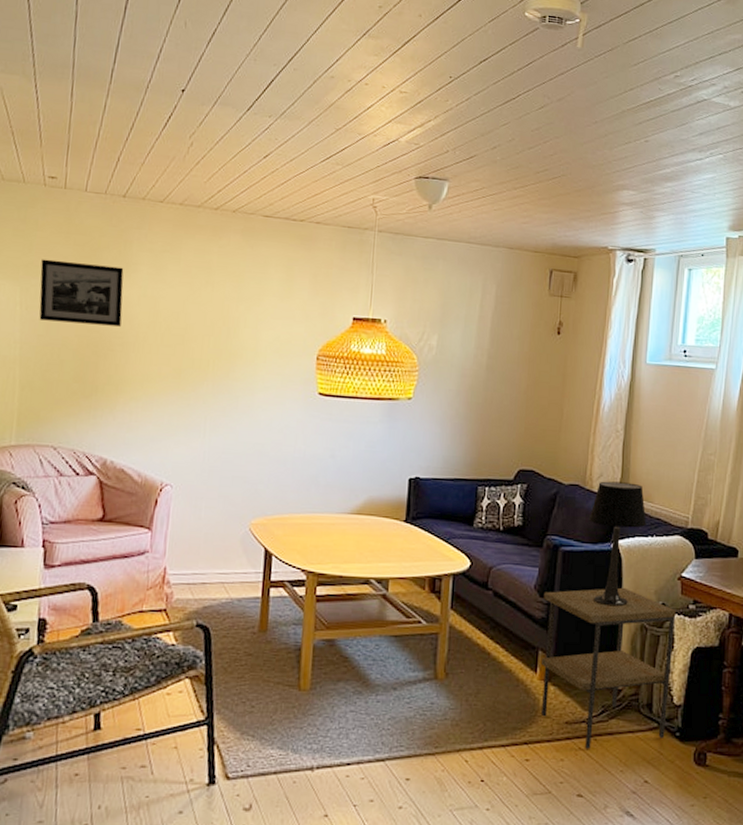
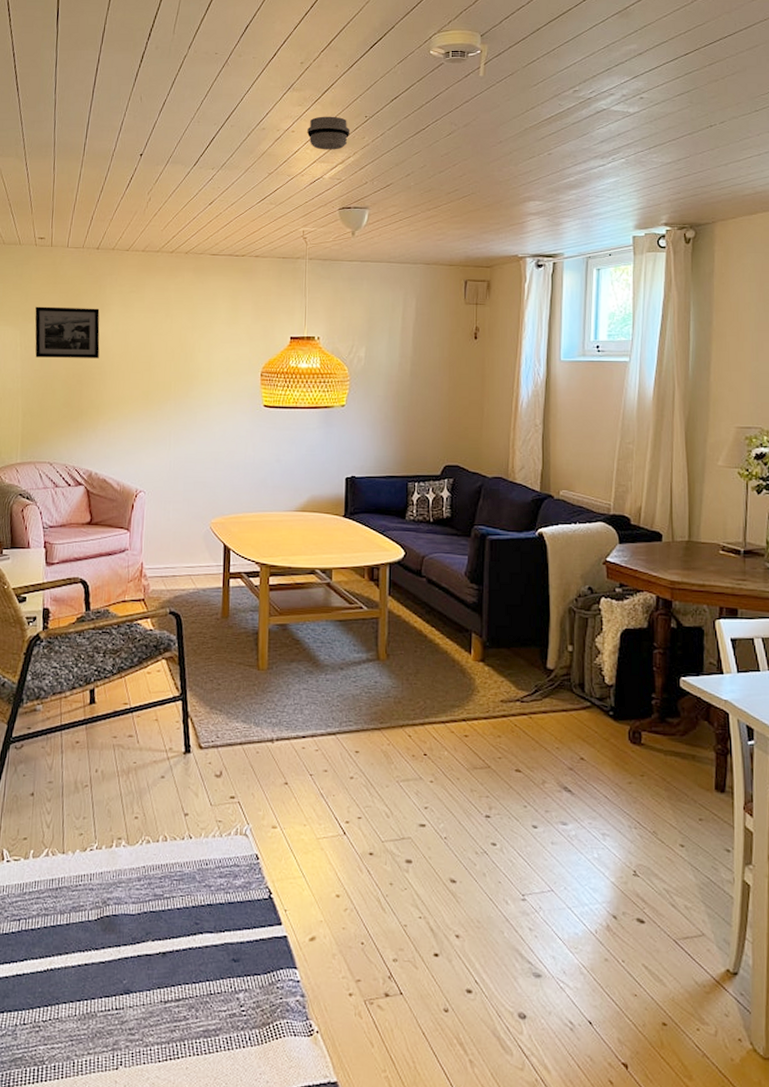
smoke detector: none [383,70,433,111] -> present [307,116,351,150]
side table: present [540,587,676,750] -> none [474,572,603,728]
table lamp: present [588,481,647,607] -> none [512,473,569,591]

